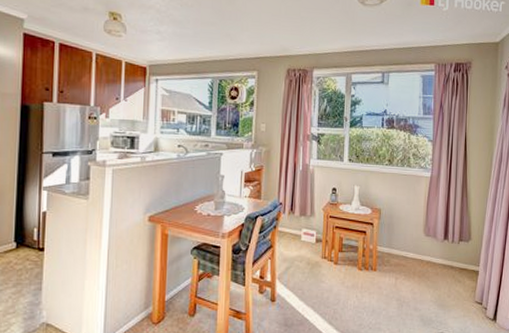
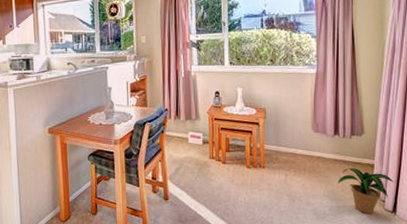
potted plant: none [445,274,496,321] -> present [338,168,394,214]

